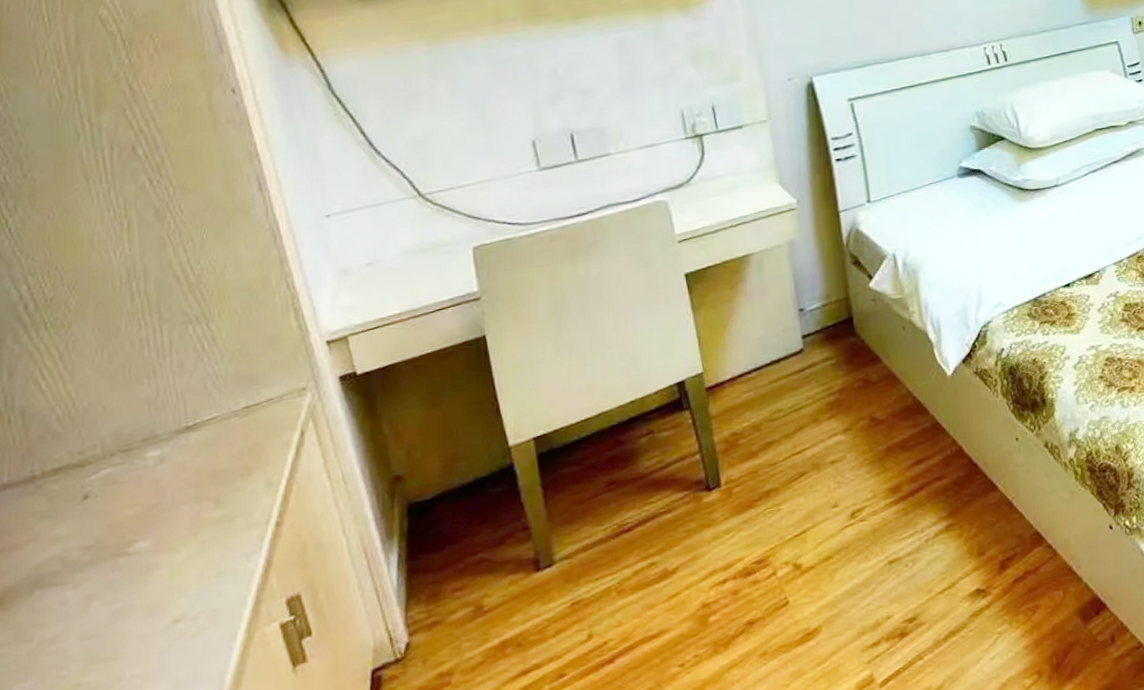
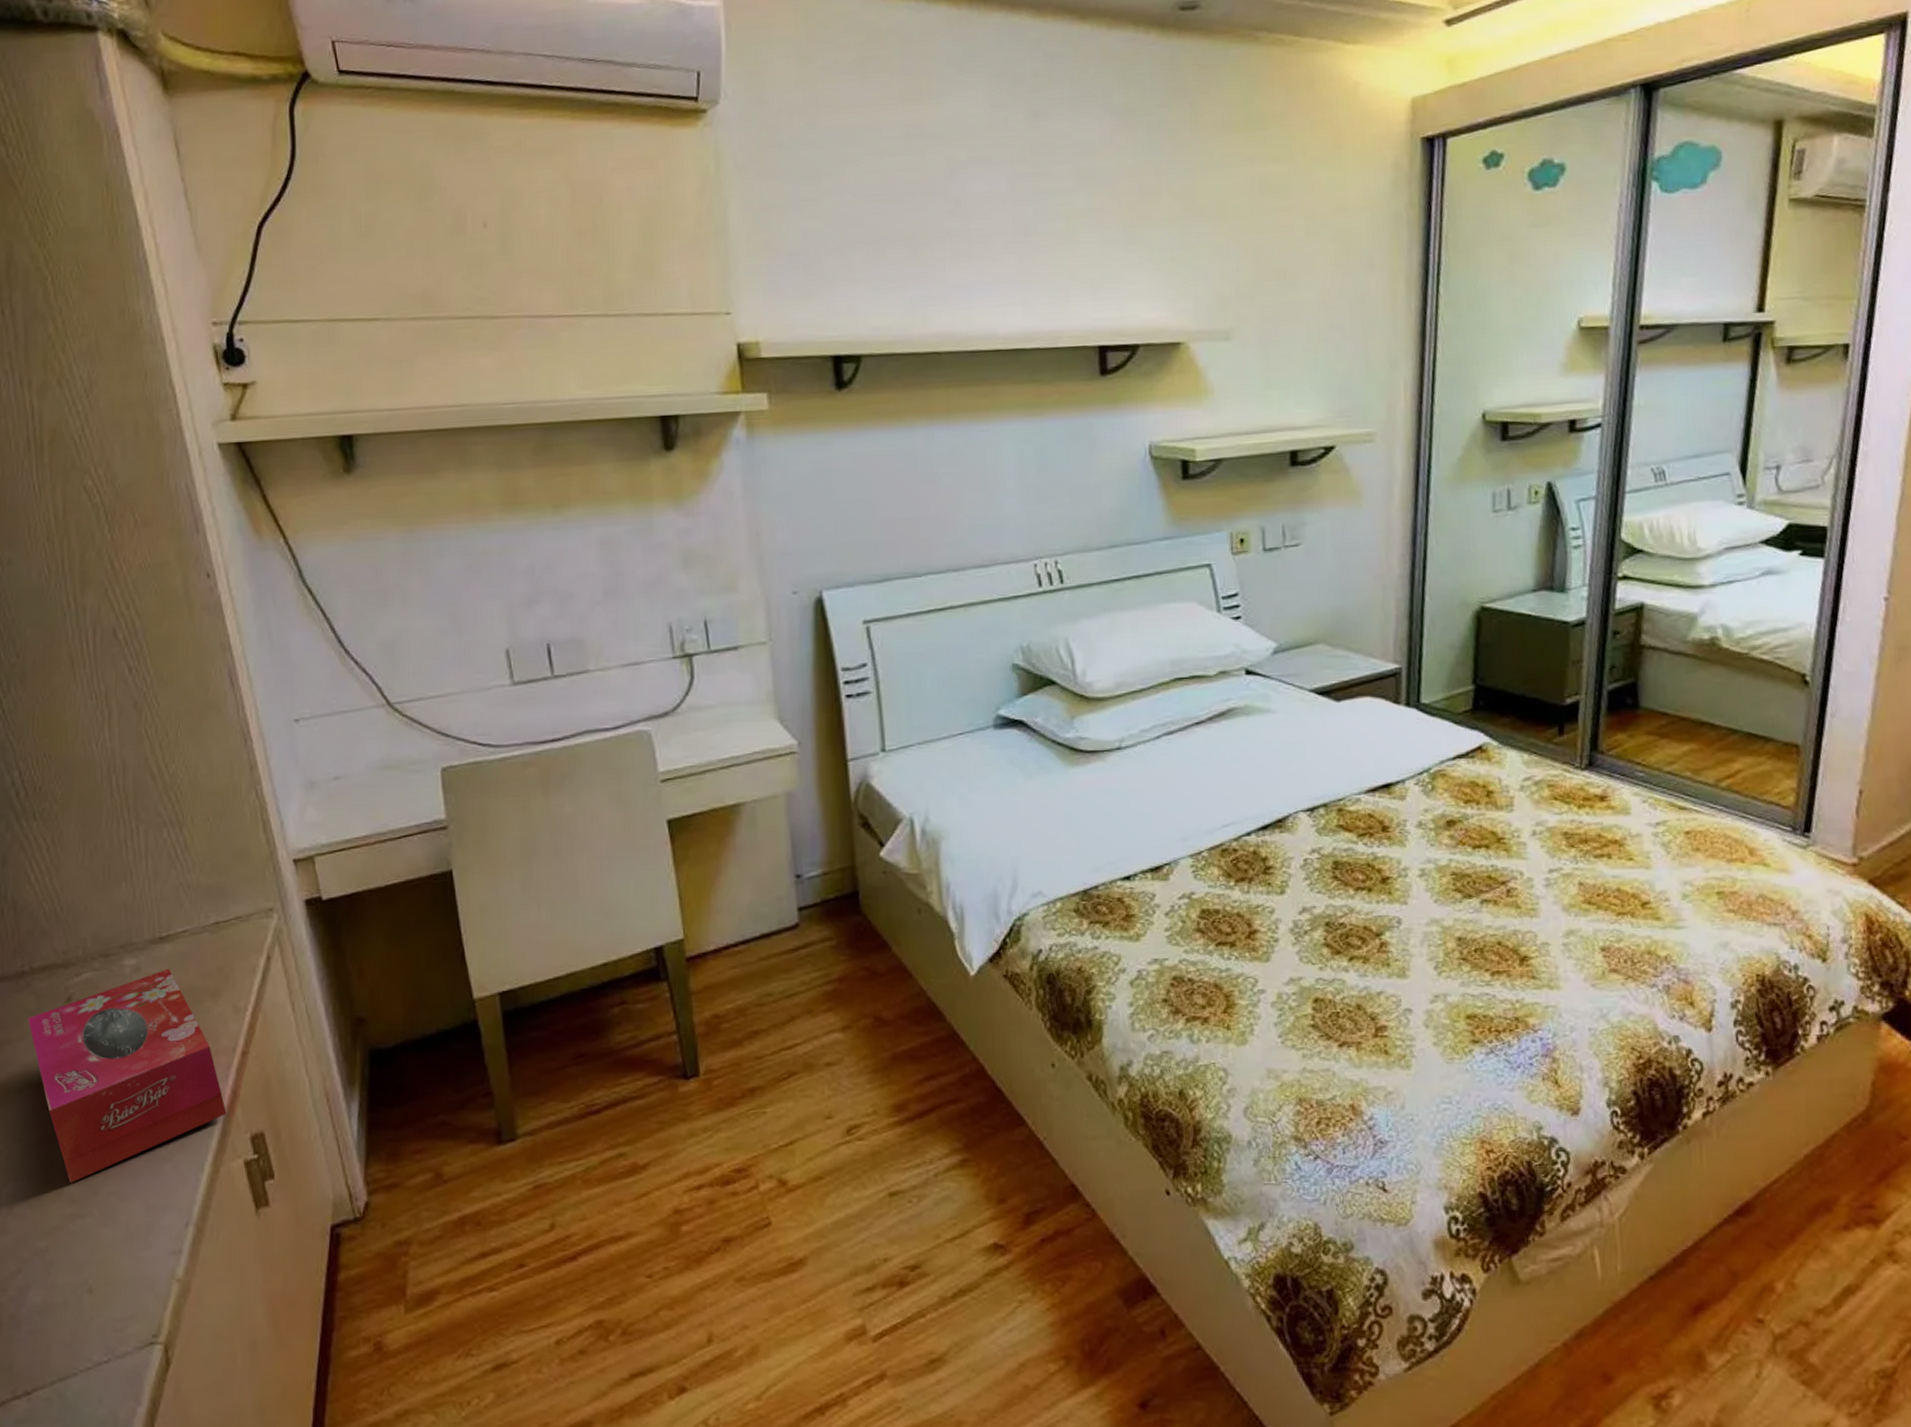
tissue box: none [39,454,260,674] -> present [28,968,227,1183]

